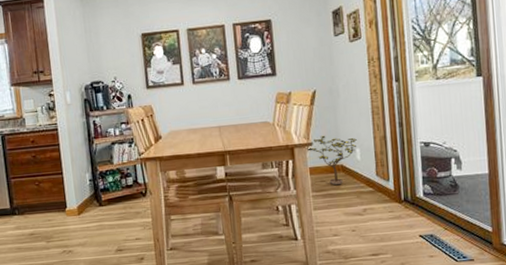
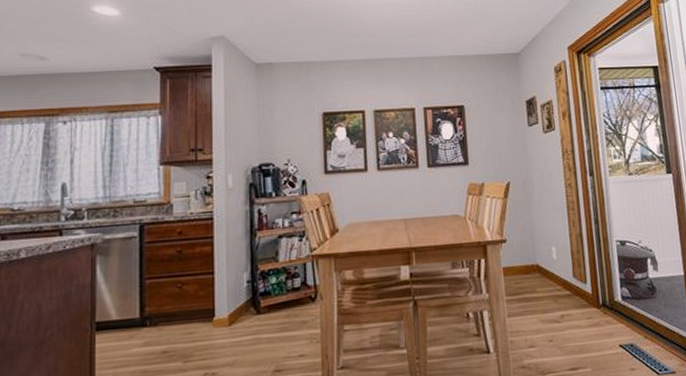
decorative plant: present [306,135,357,186] -> none [499,231,552,288]

